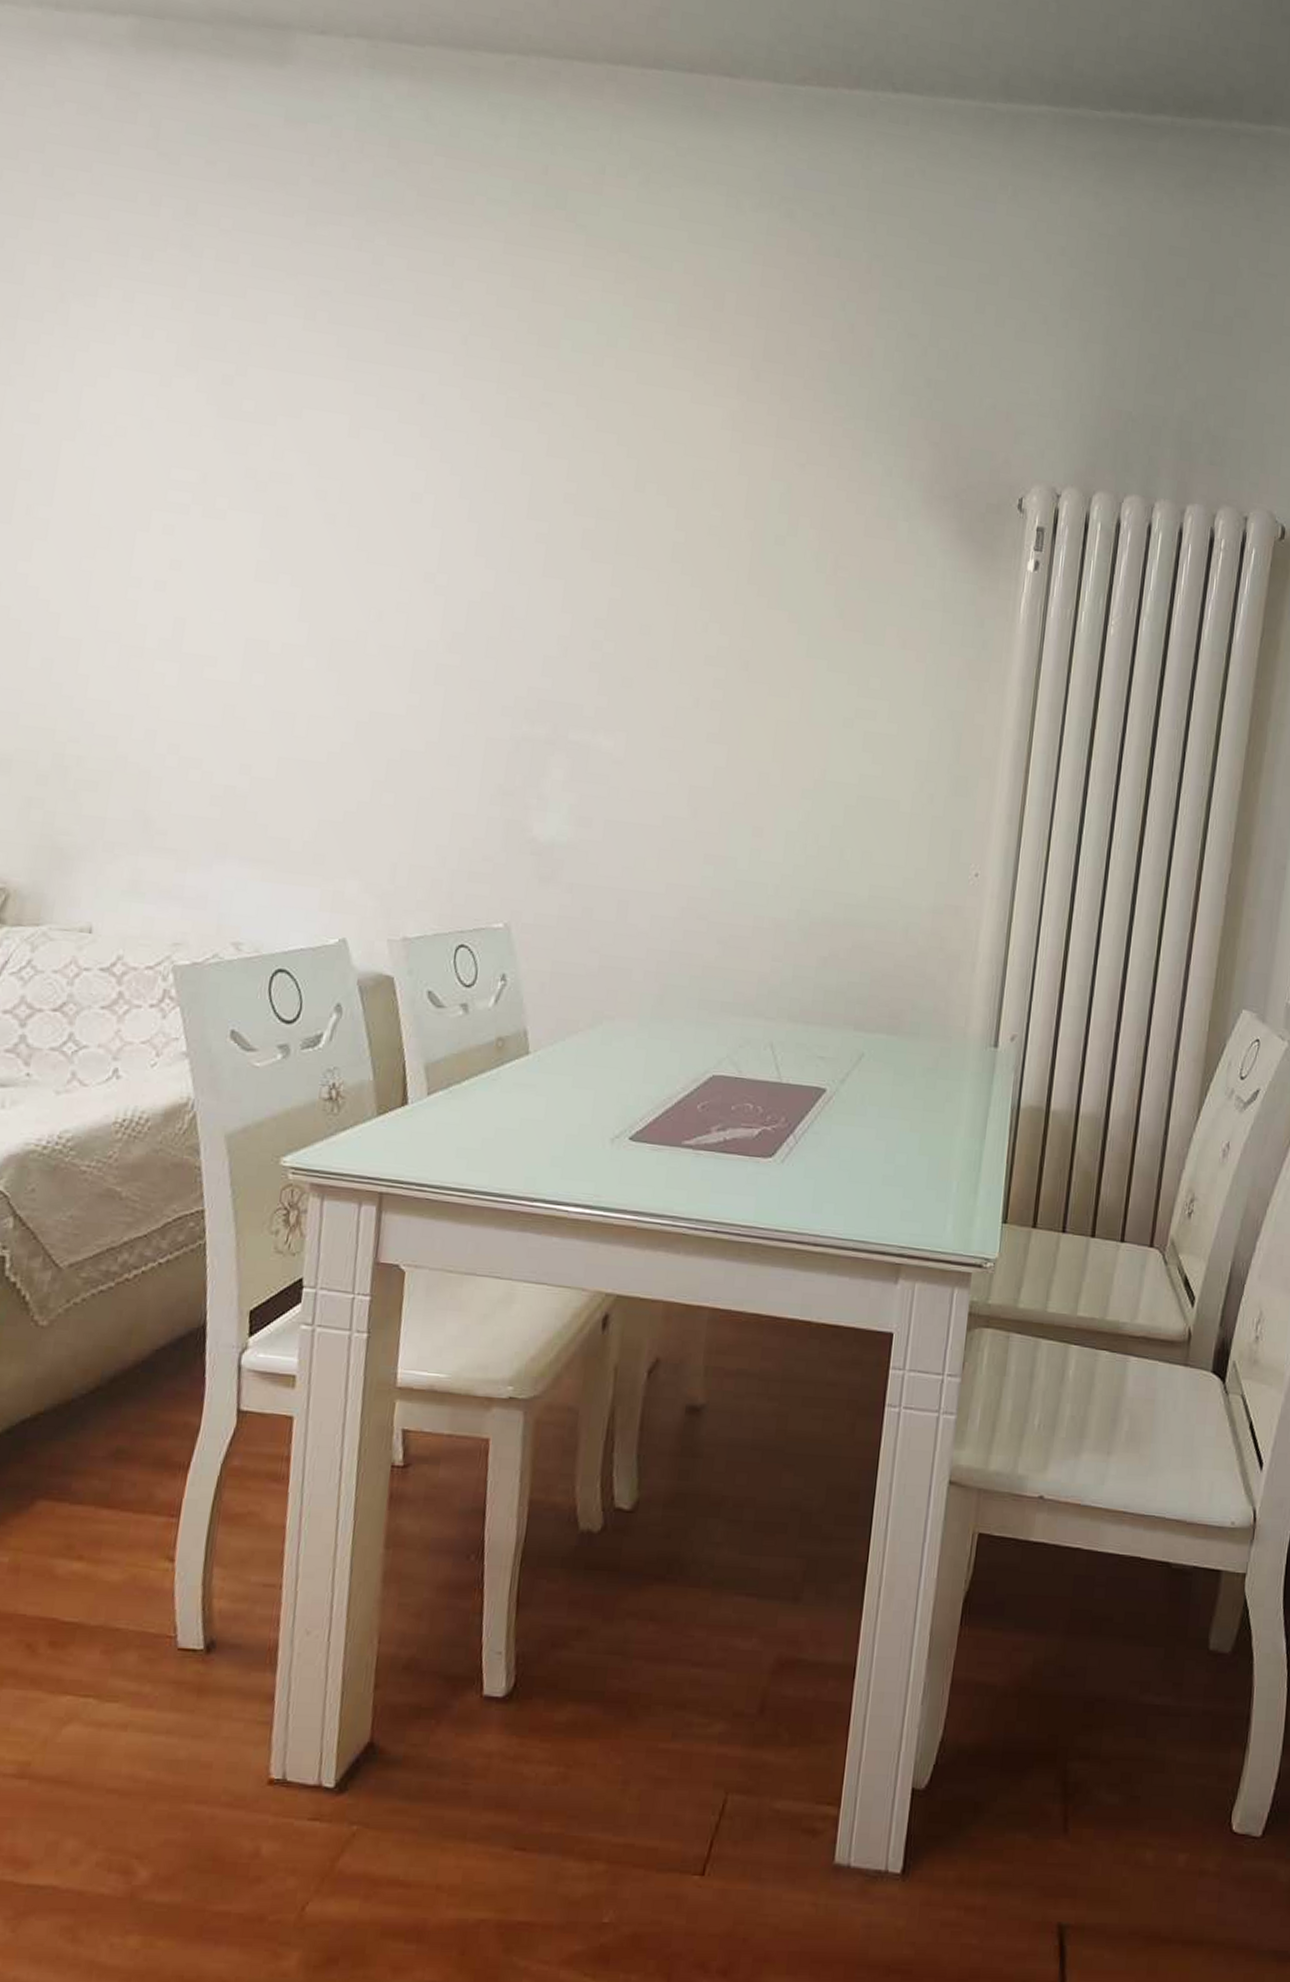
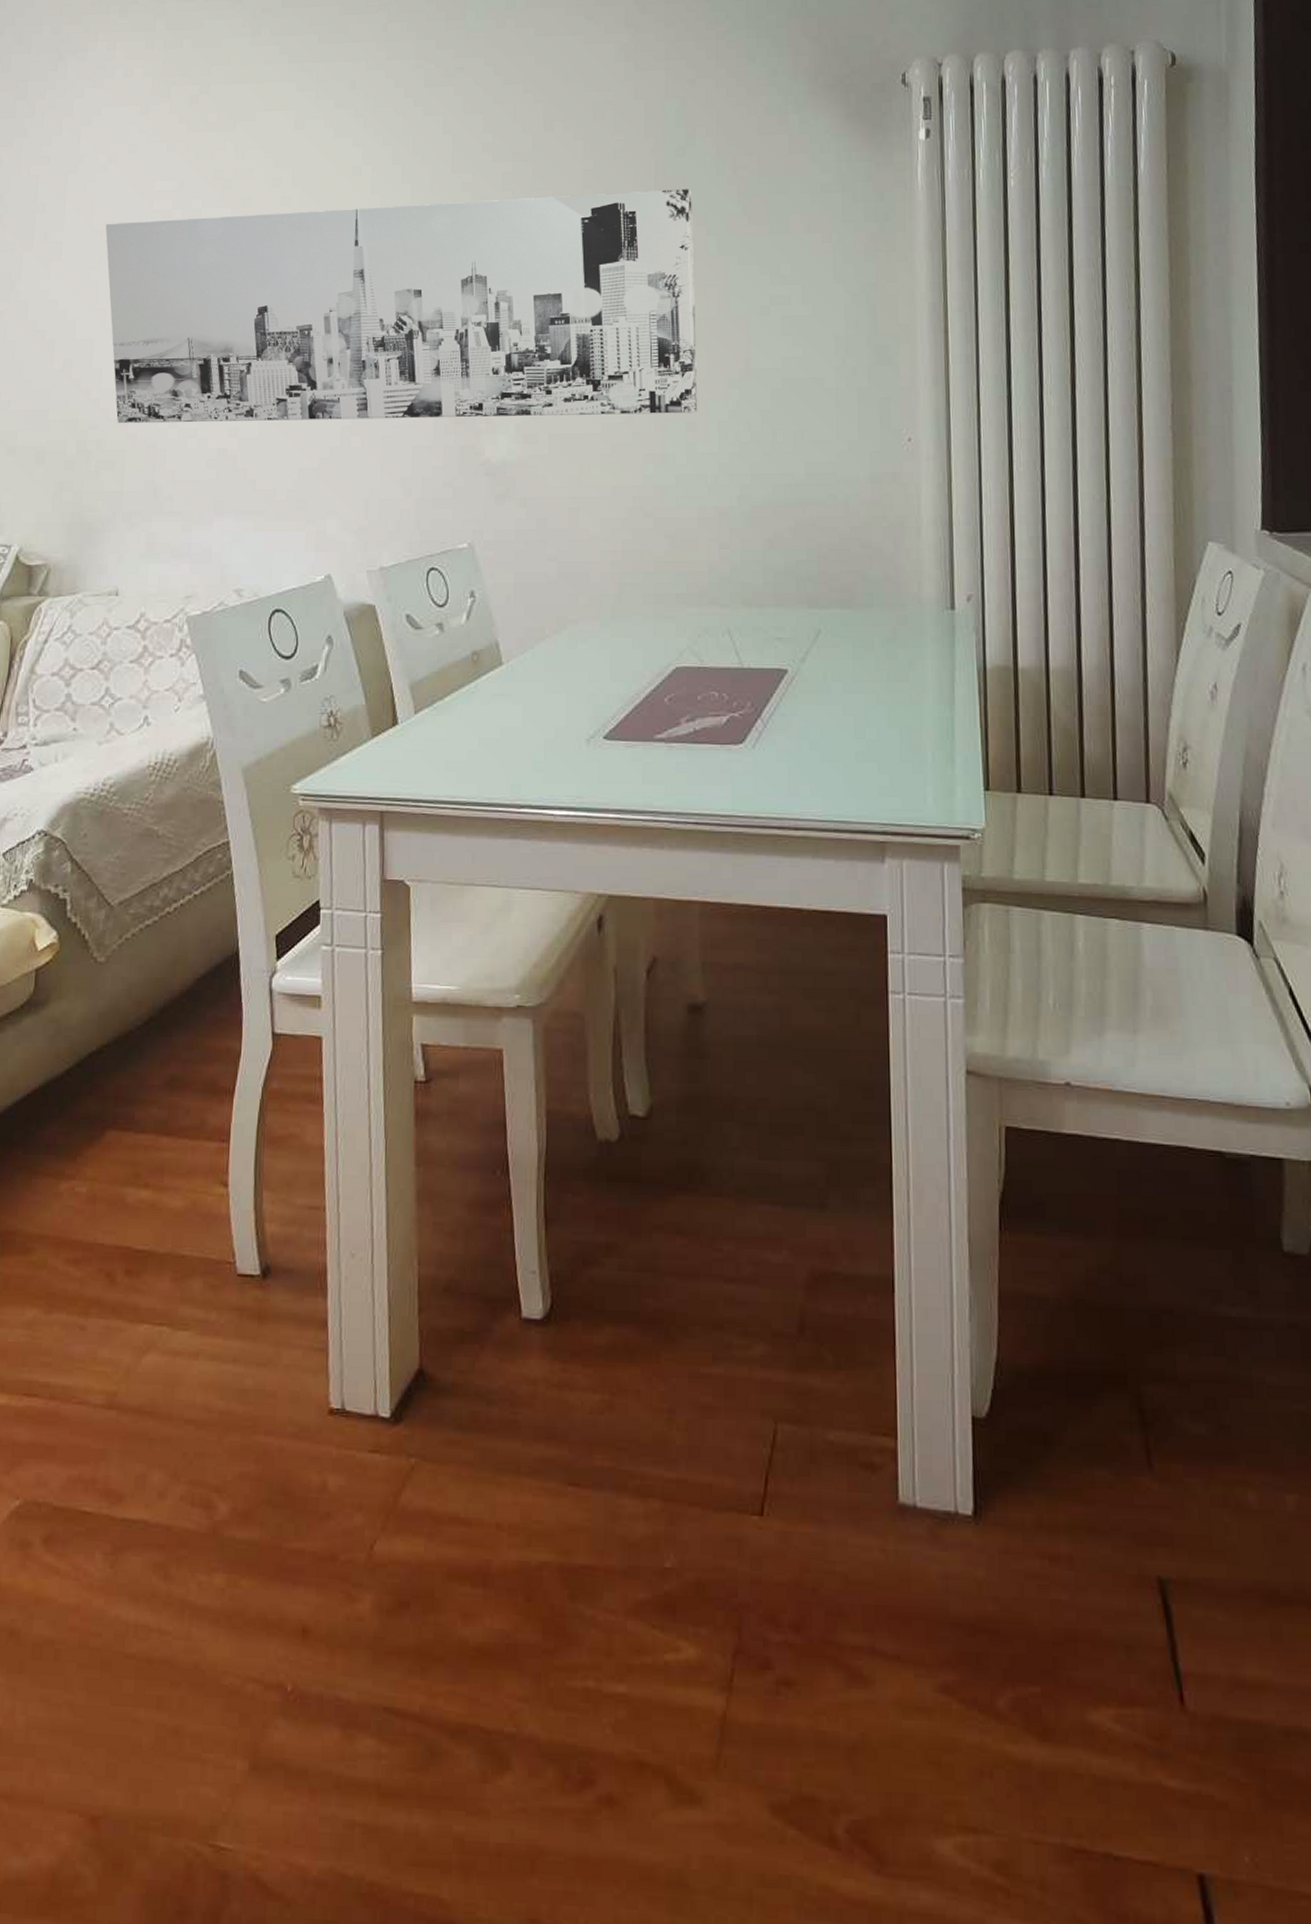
wall art: none [104,507,788,819] -> present [105,189,698,424]

